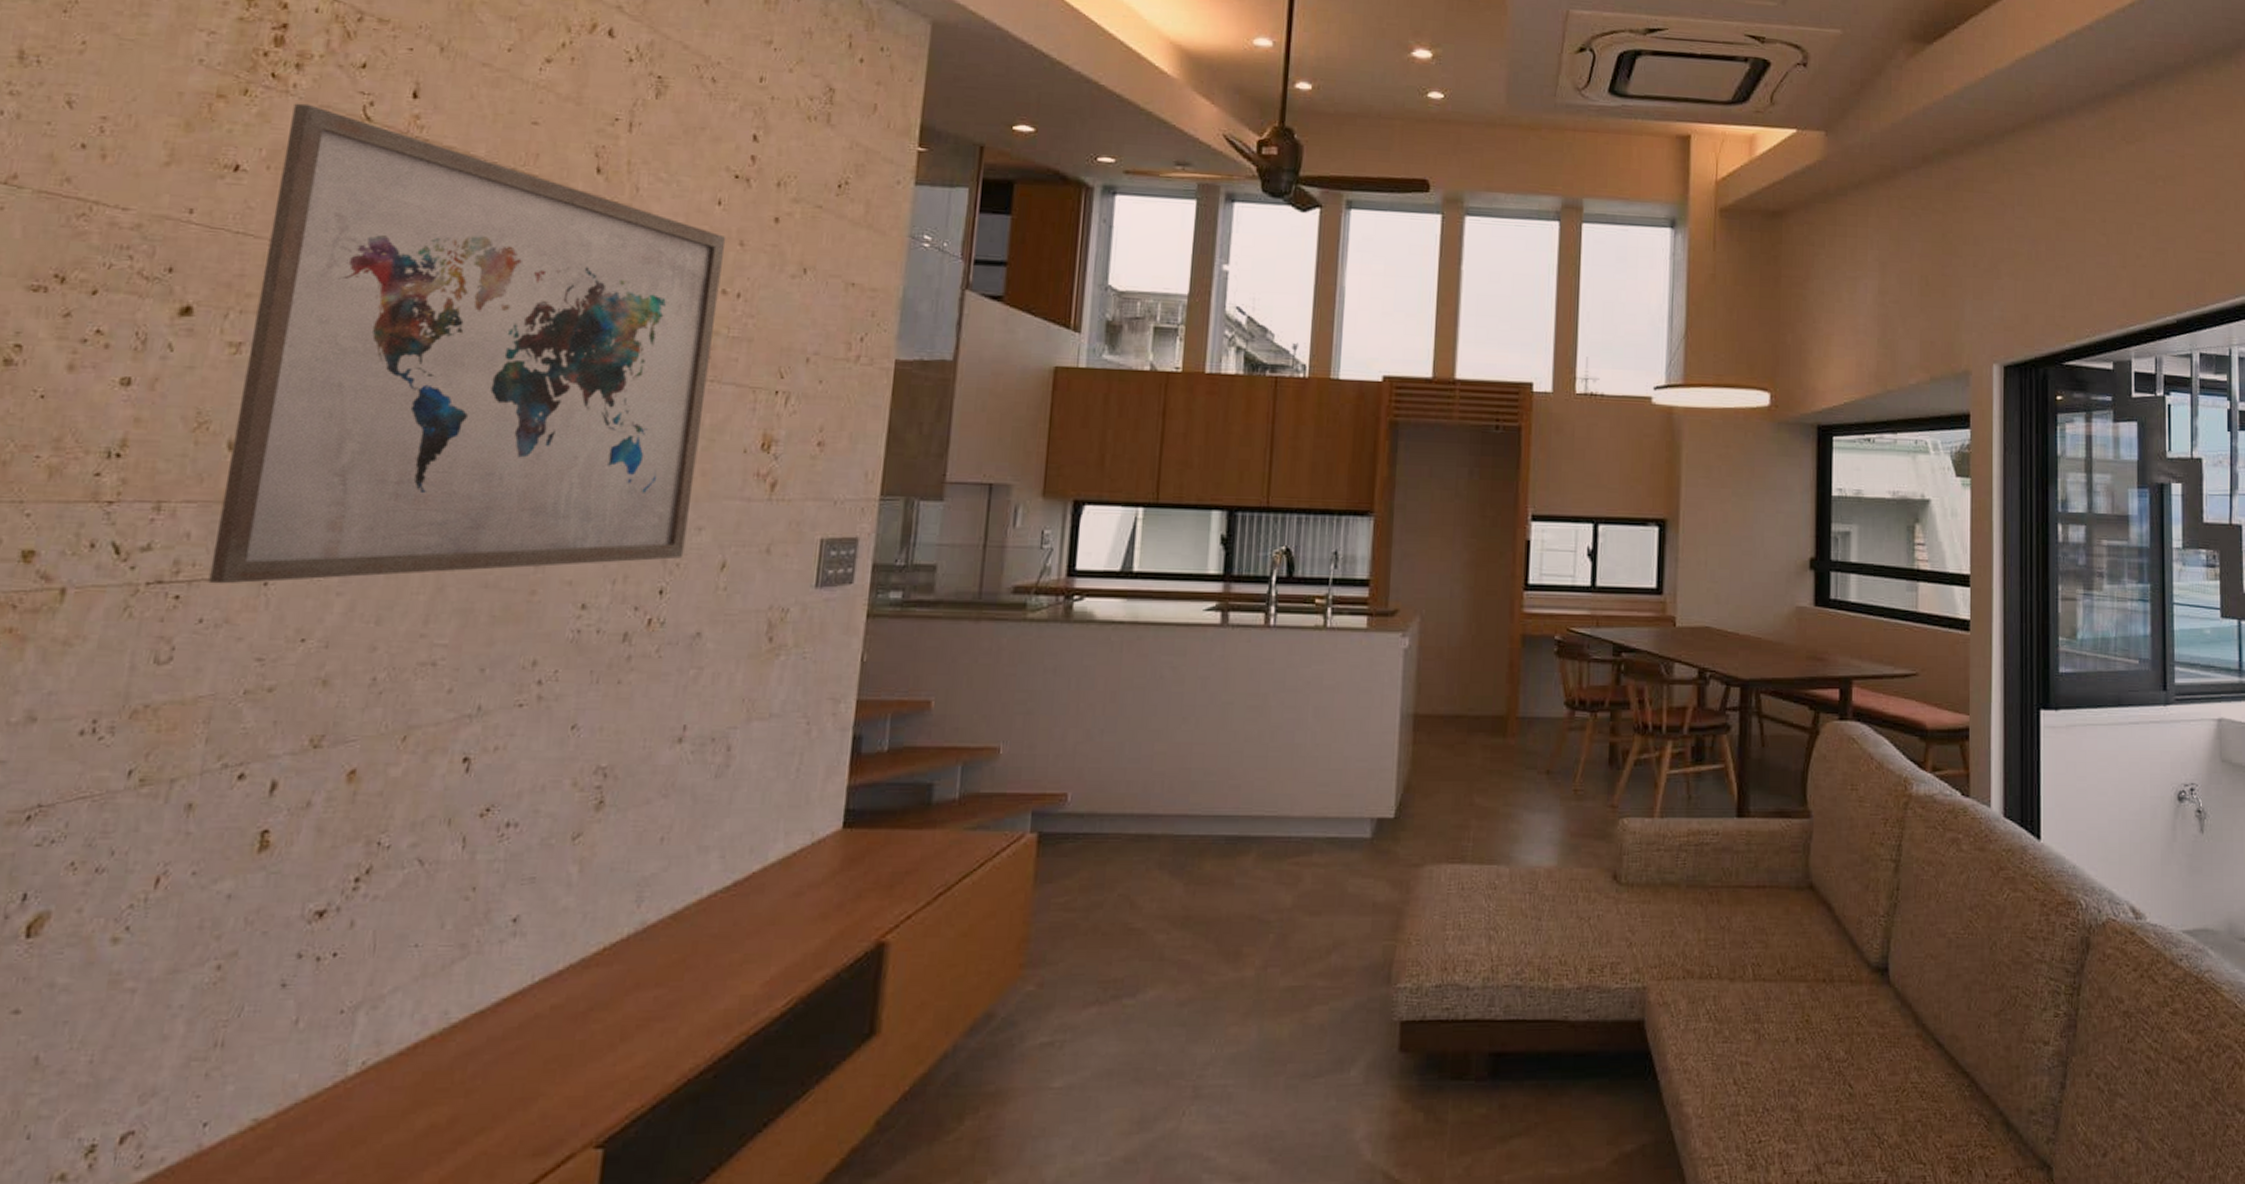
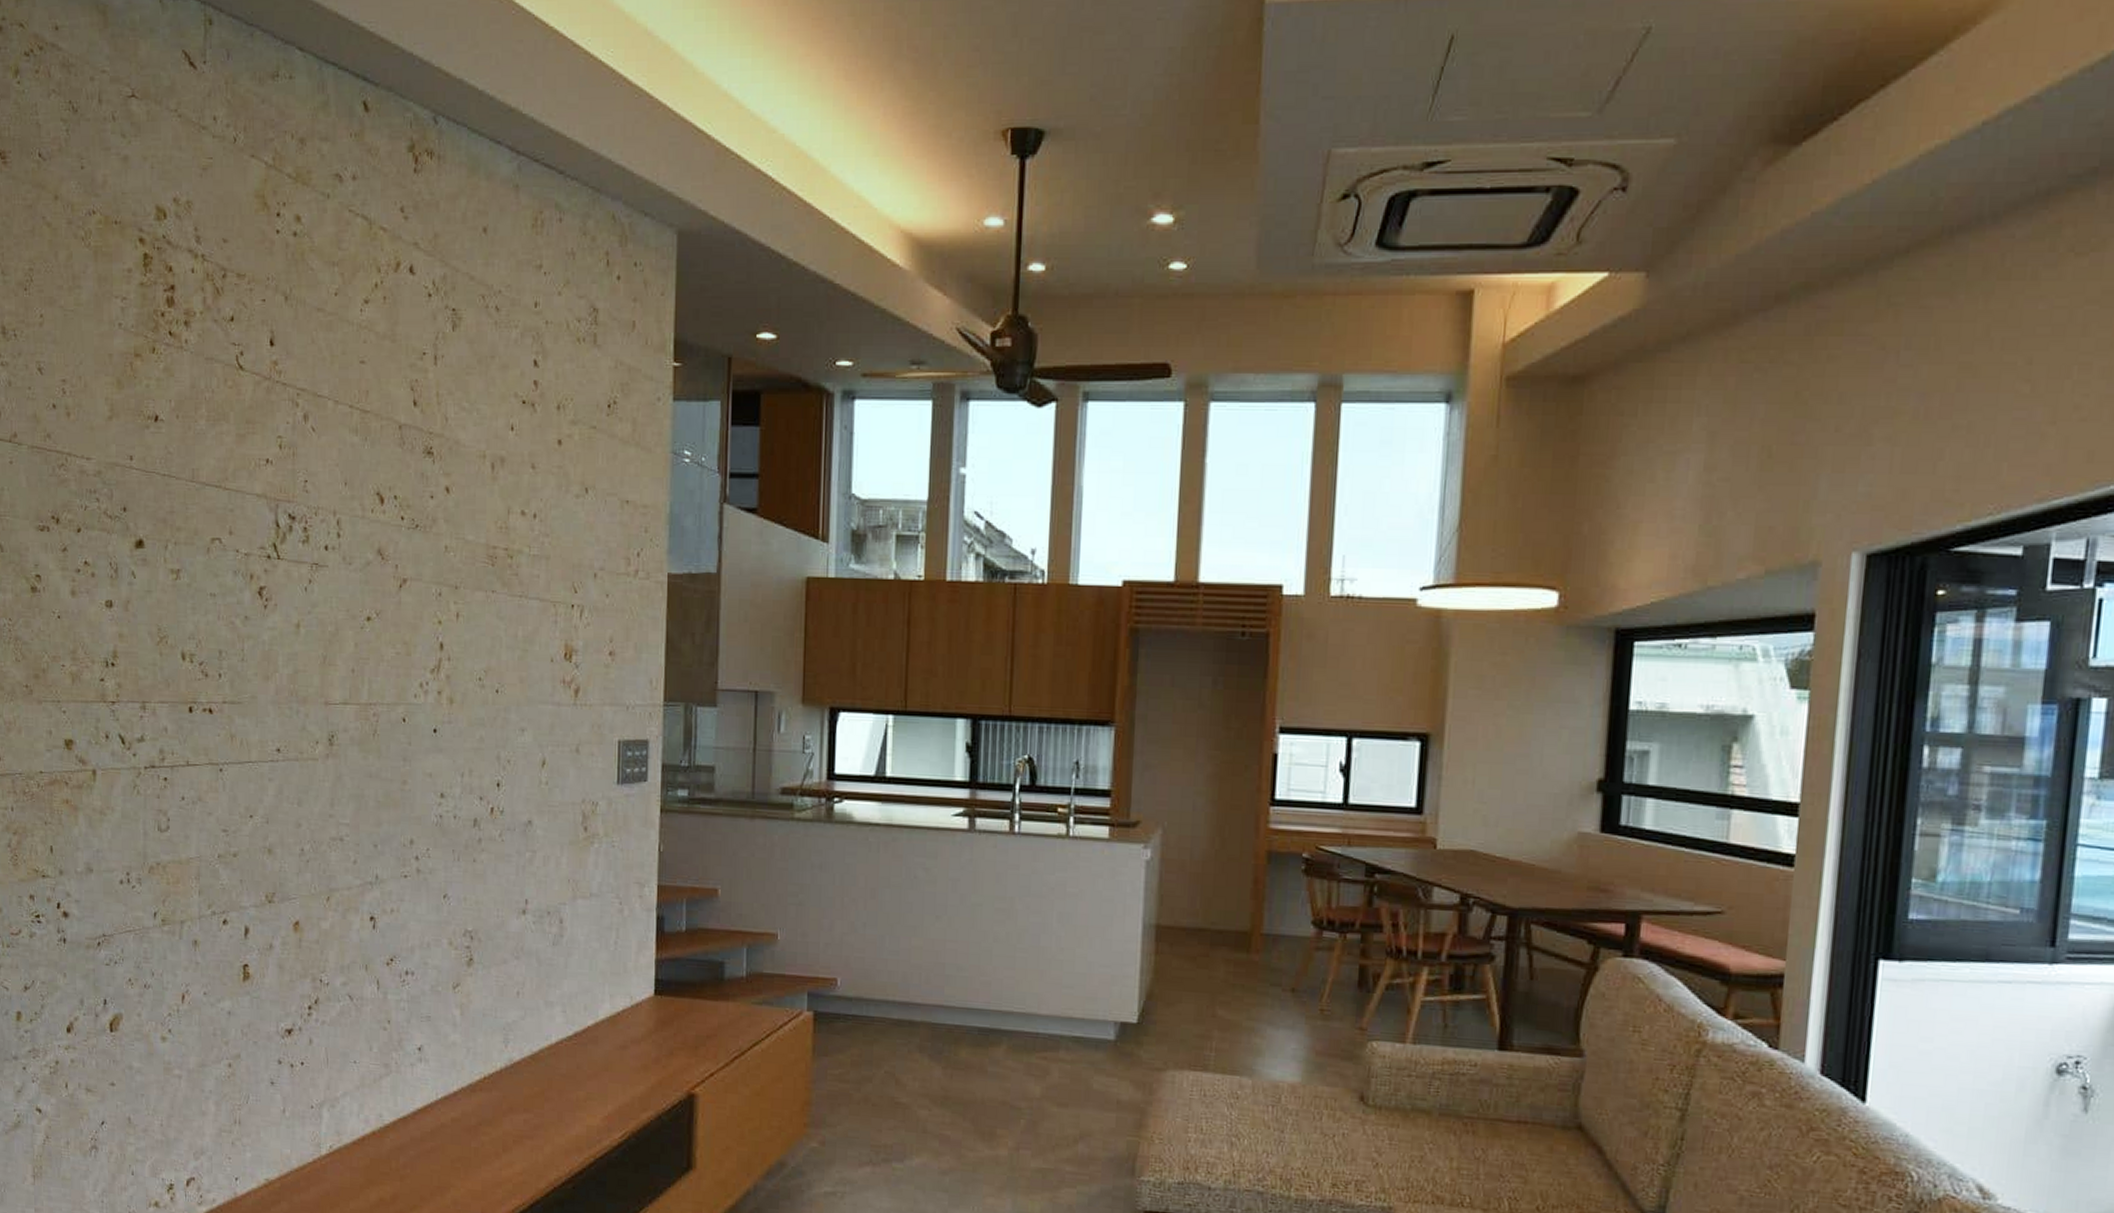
wall art: present [208,103,726,584] -> none [183,357,521,770]

